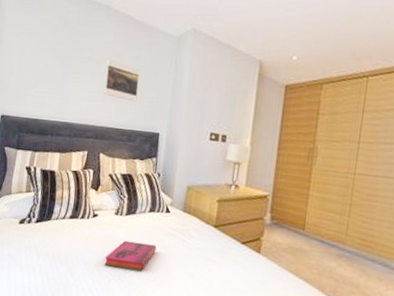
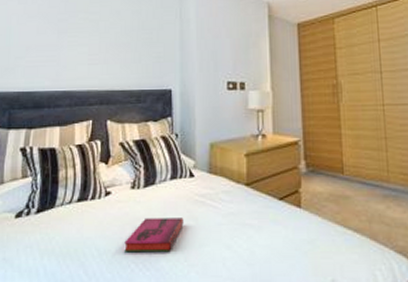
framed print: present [104,59,140,102] -> none [105,17,143,60]

